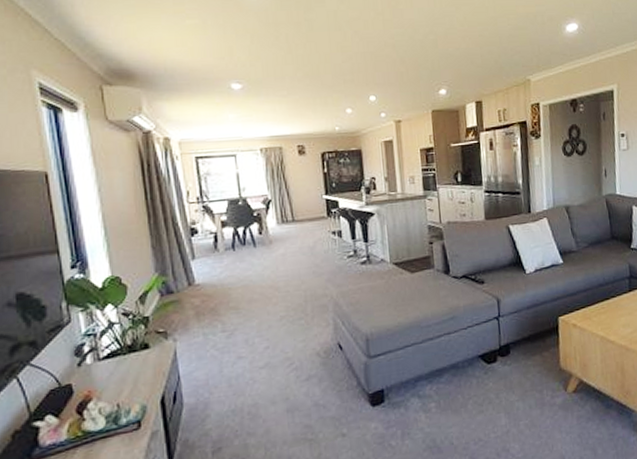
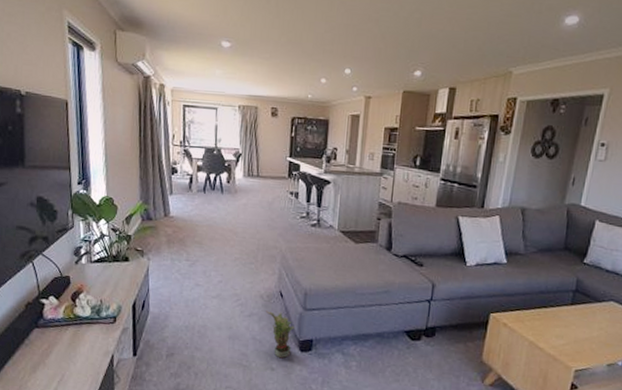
potted plant: none [324,366,362,420] -> present [265,310,294,359]

